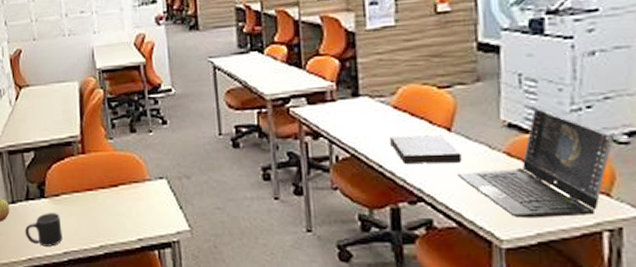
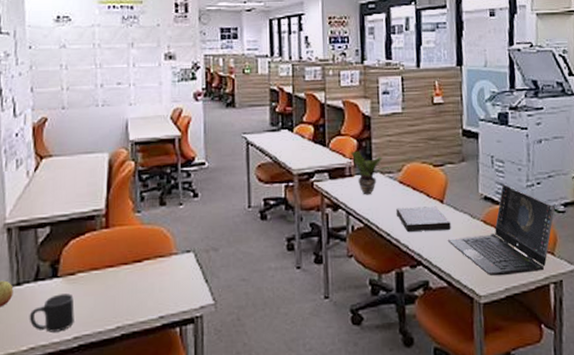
potted plant: none [332,72,385,122] -> present [351,150,393,195]

